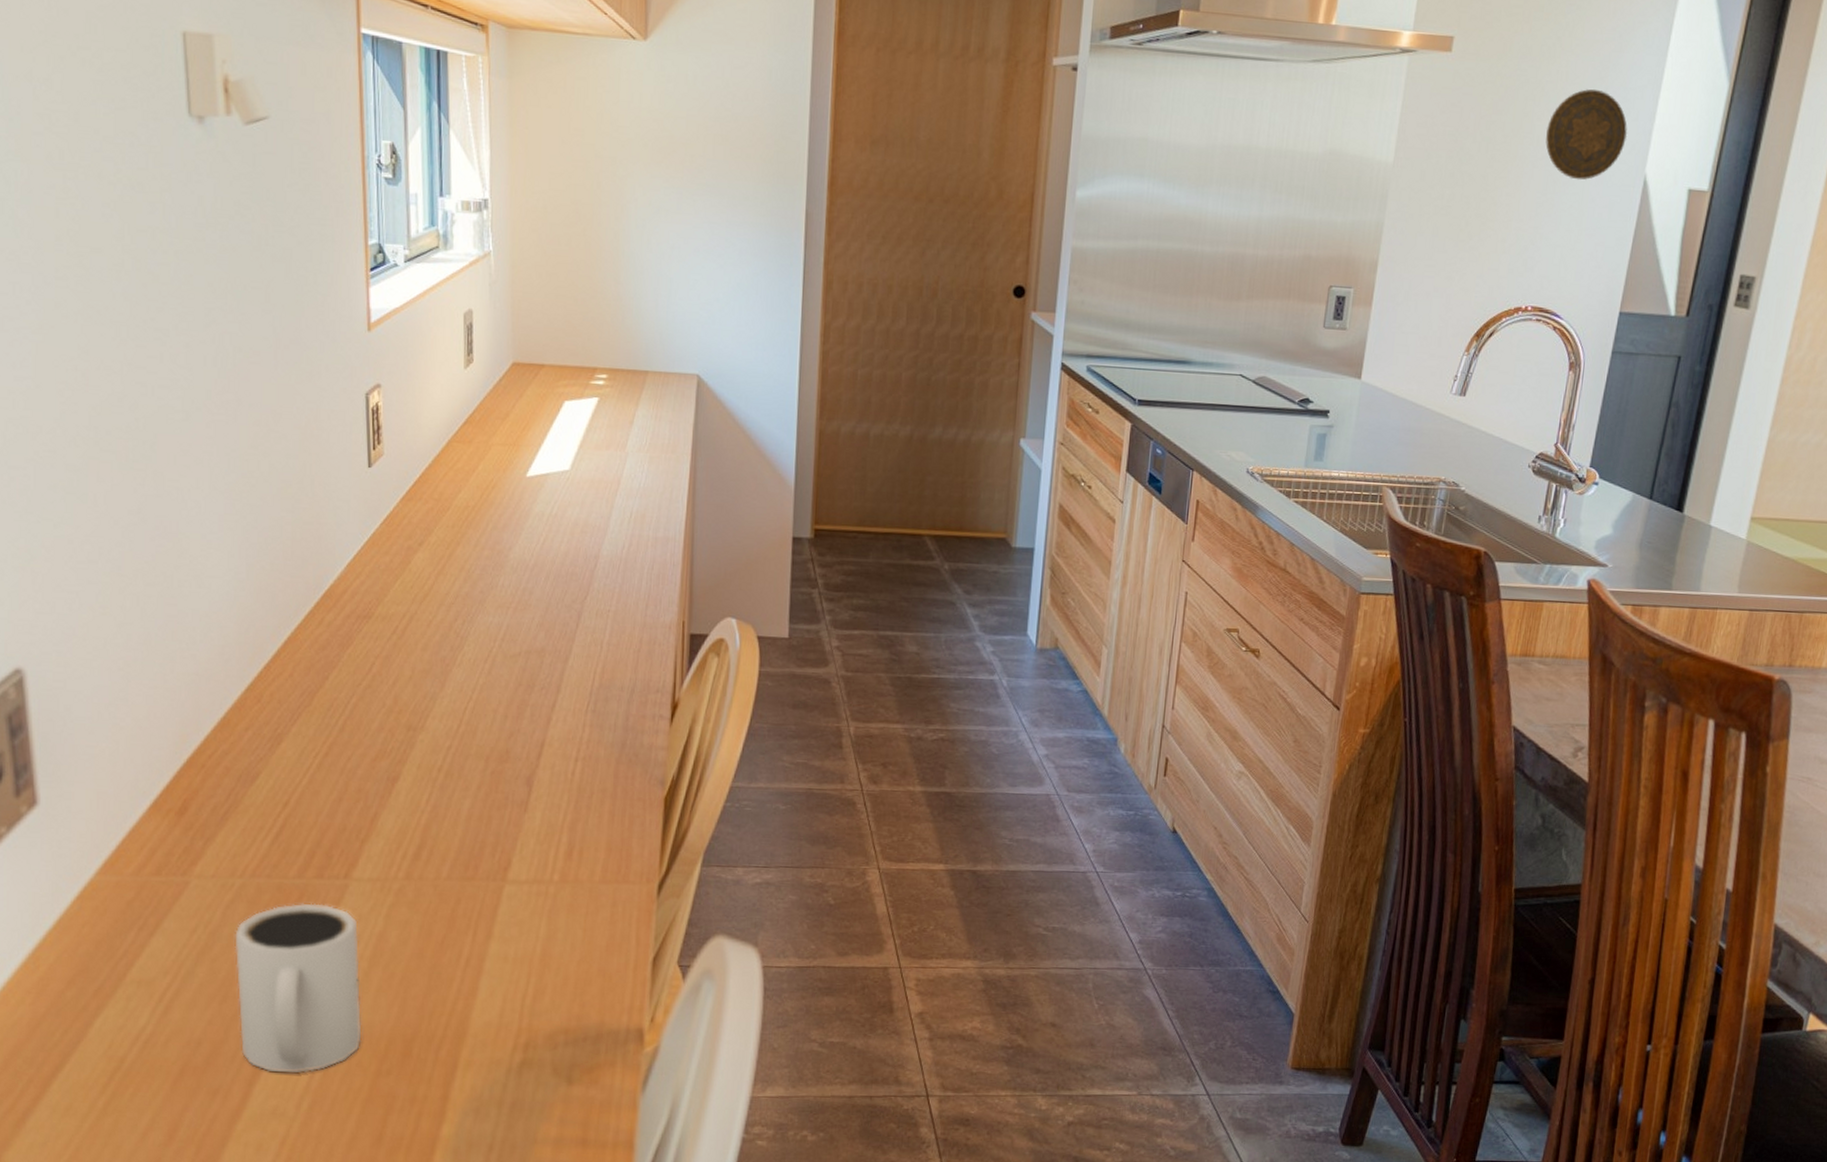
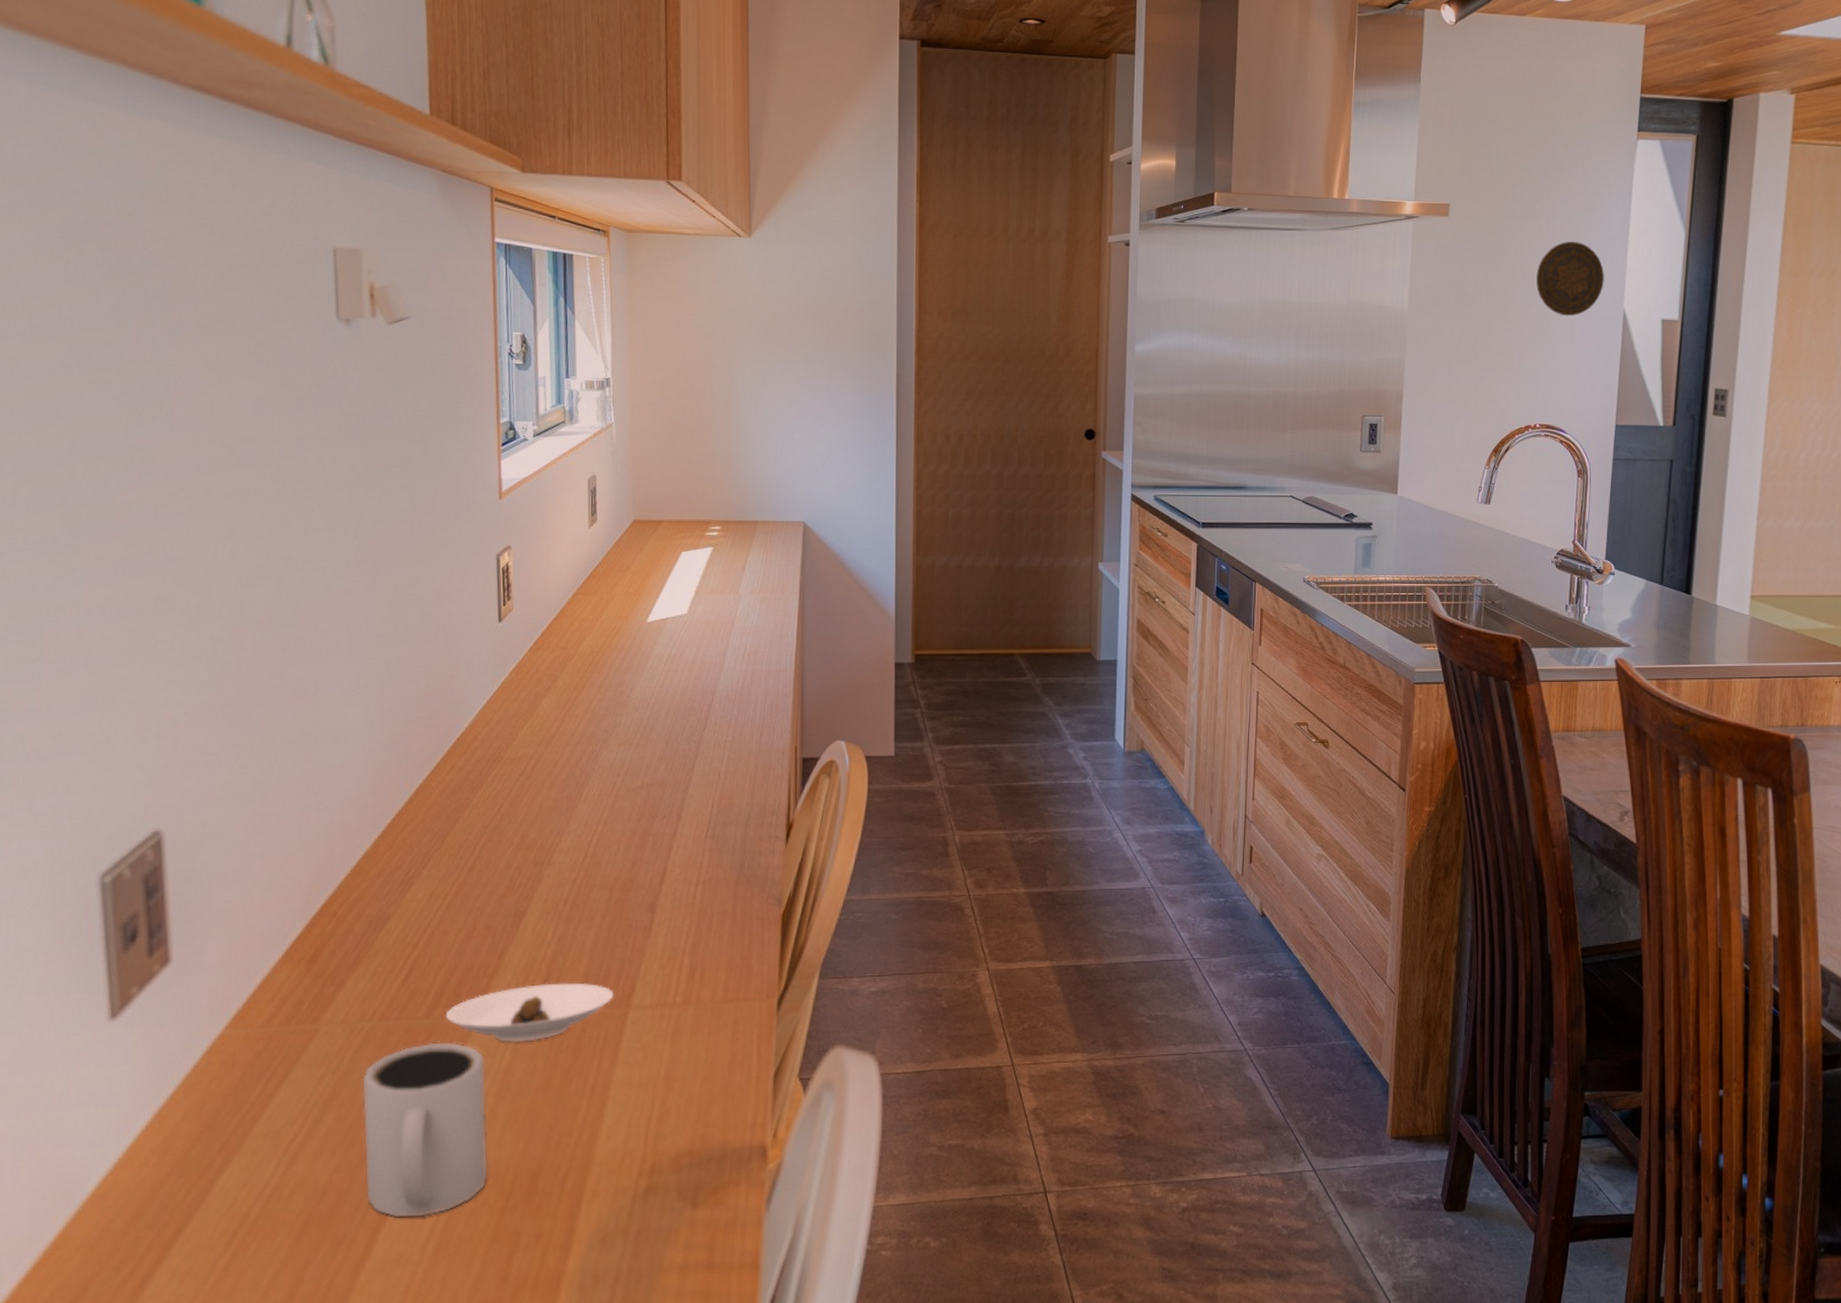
saucer: none [317,851,490,909] -> present [445,982,614,1042]

